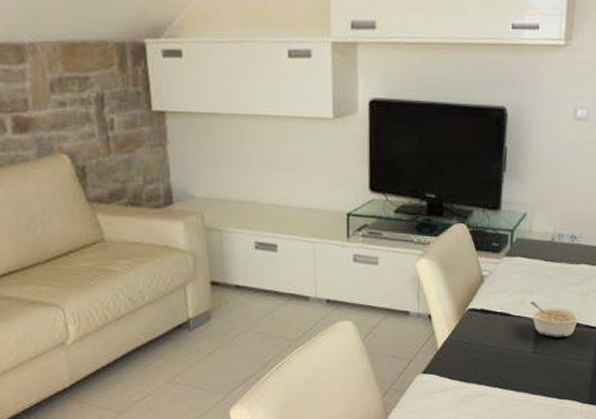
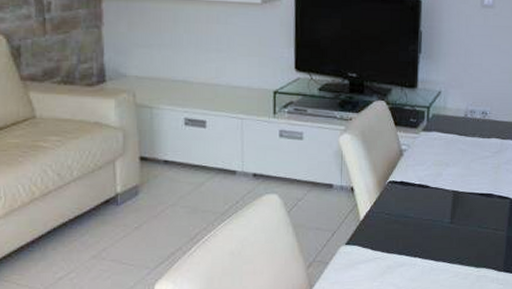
legume: present [529,301,583,338] -> none [446,174,496,208]

